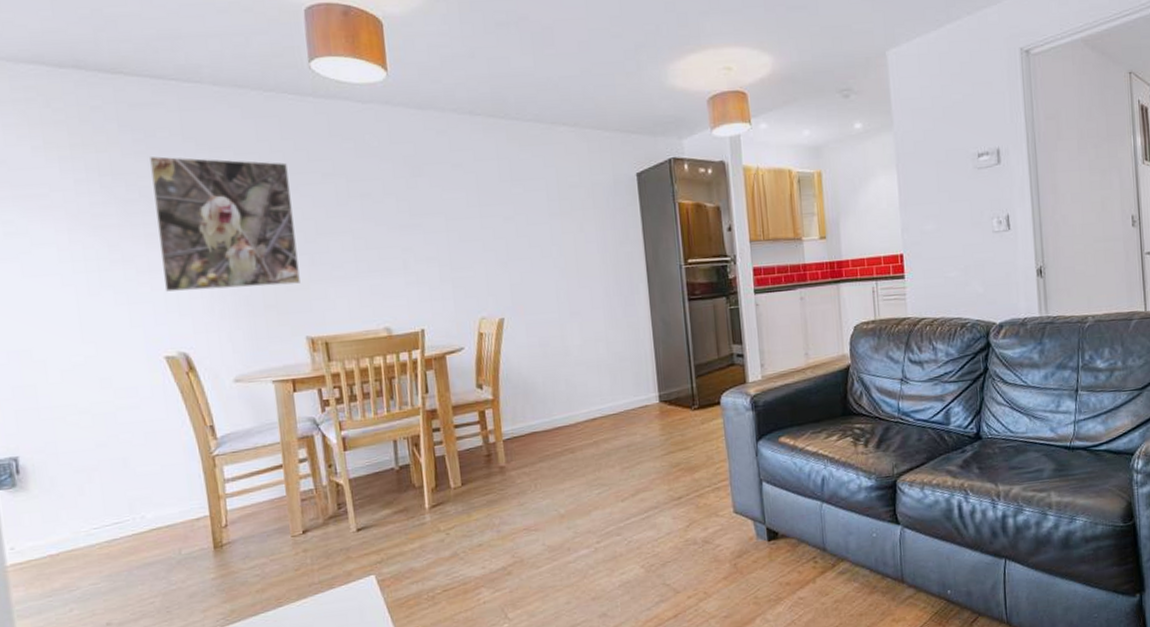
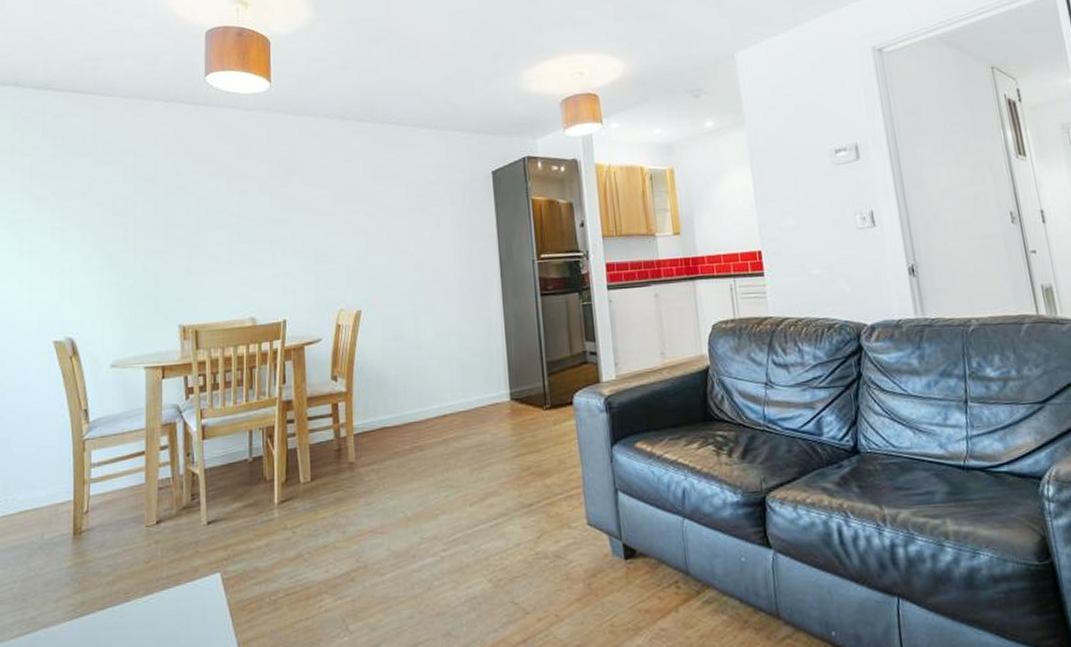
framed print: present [150,156,300,292] -> none [61,159,179,280]

